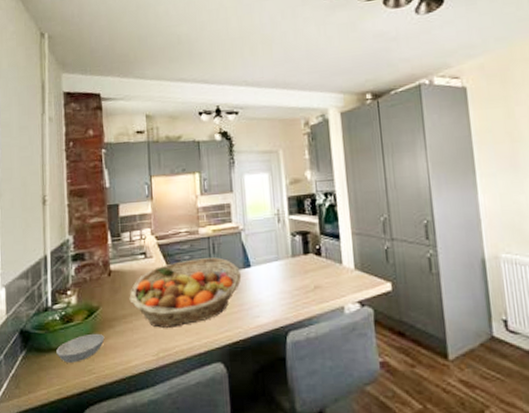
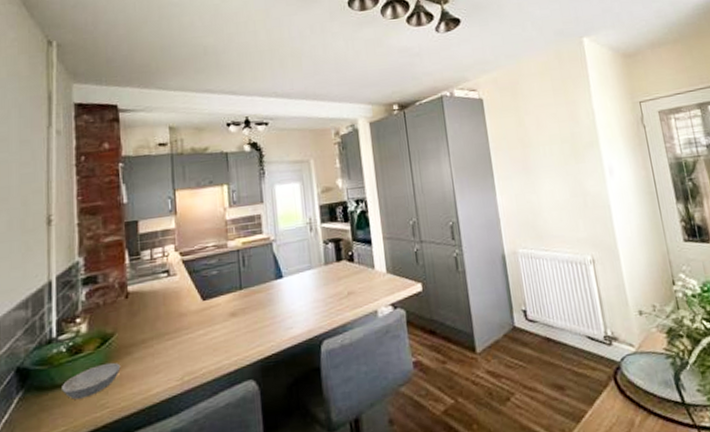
fruit basket: present [129,257,242,328] -> none [150,270,274,350]

